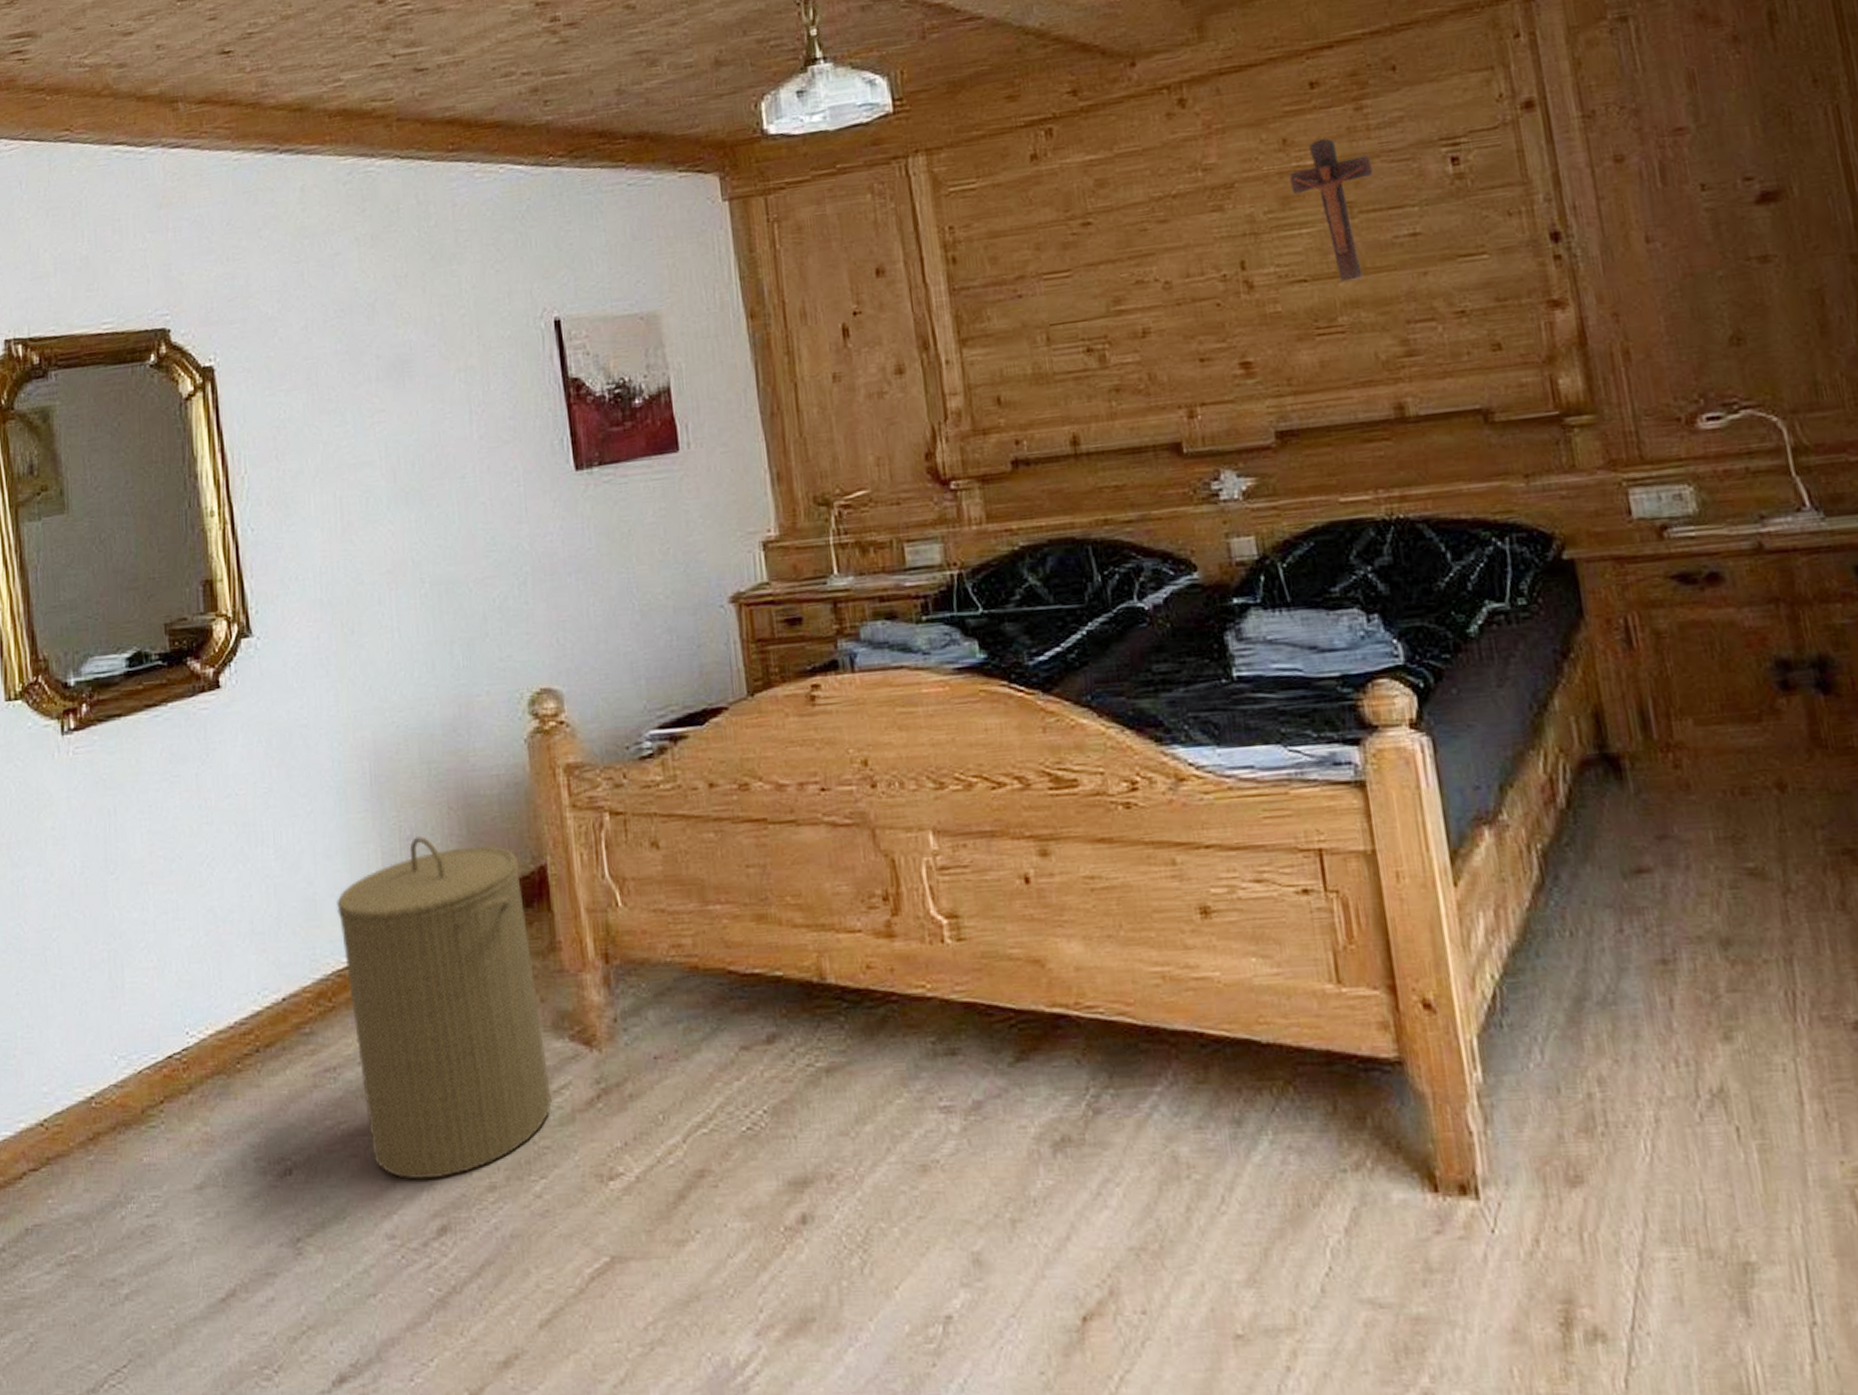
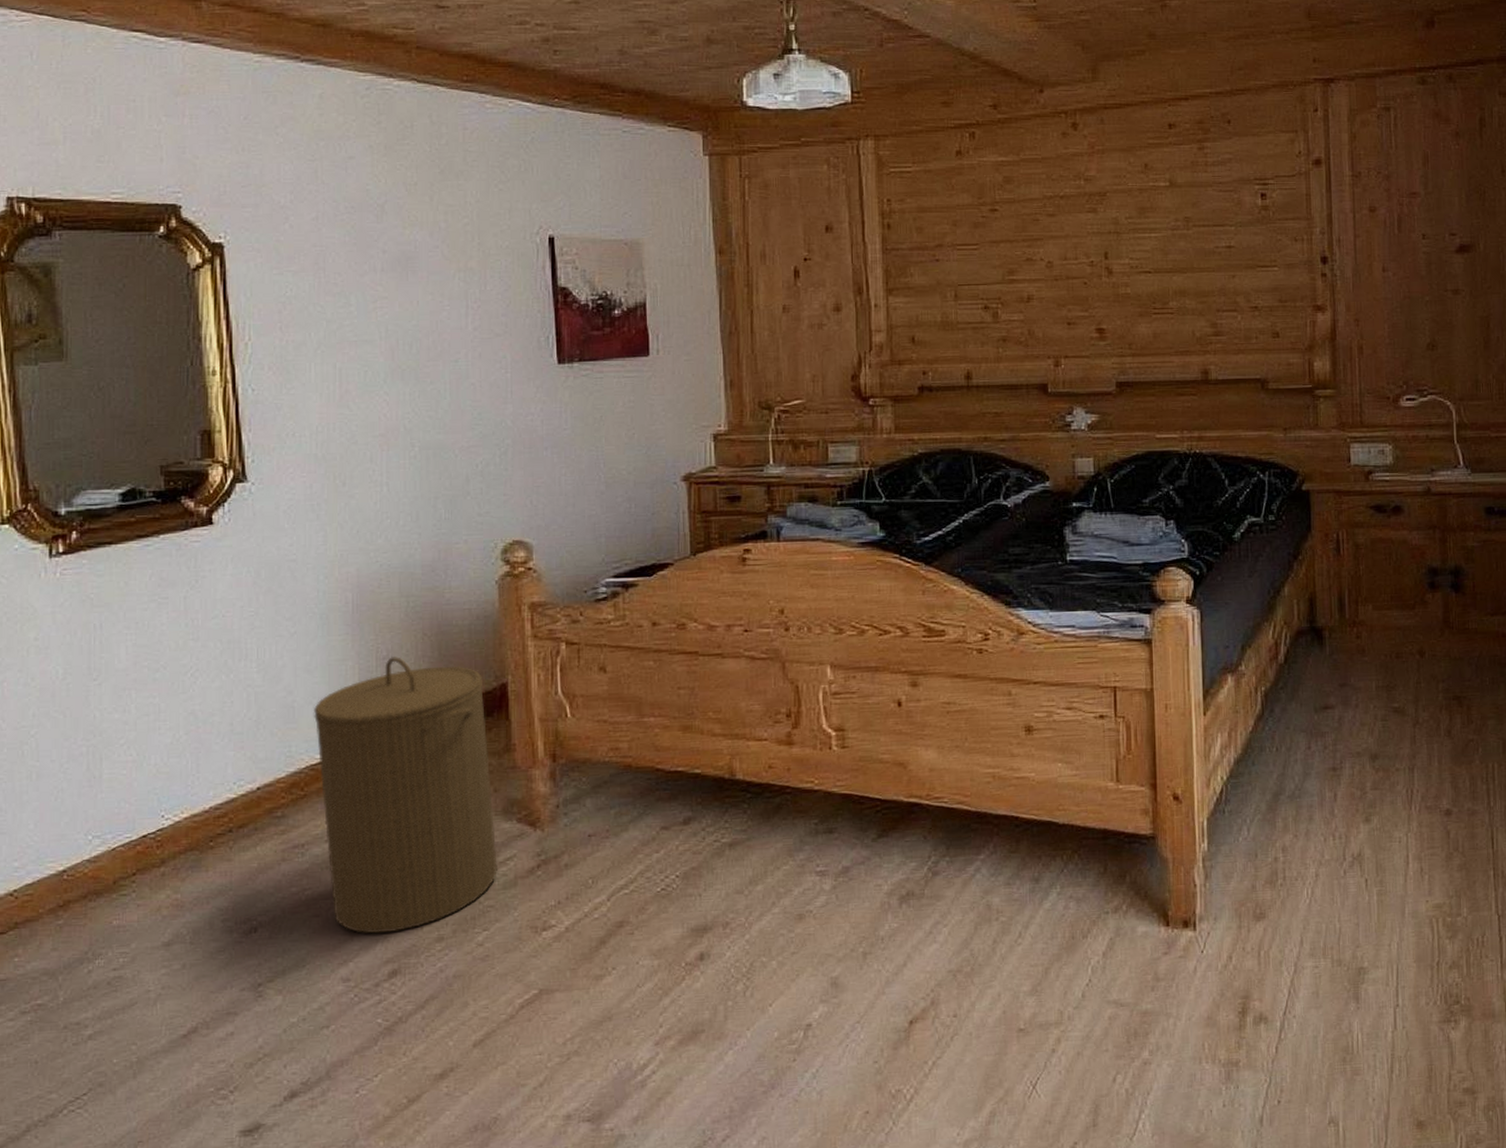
crucifix: present [1289,138,1373,283] -> none [1146,168,1205,277]

